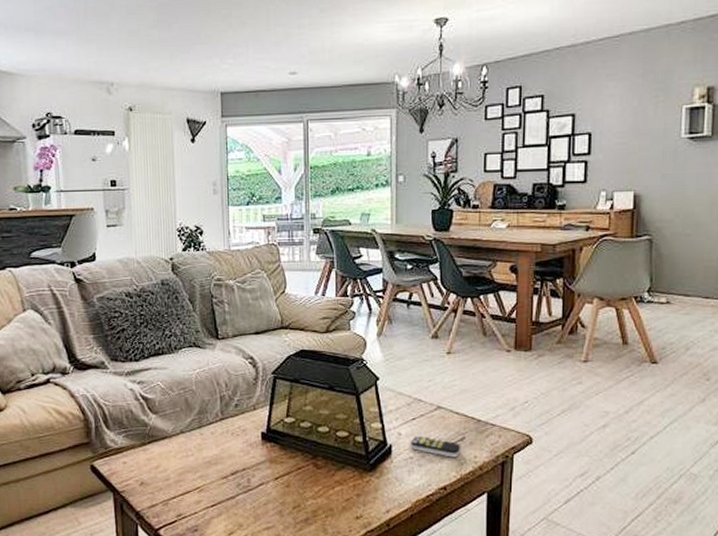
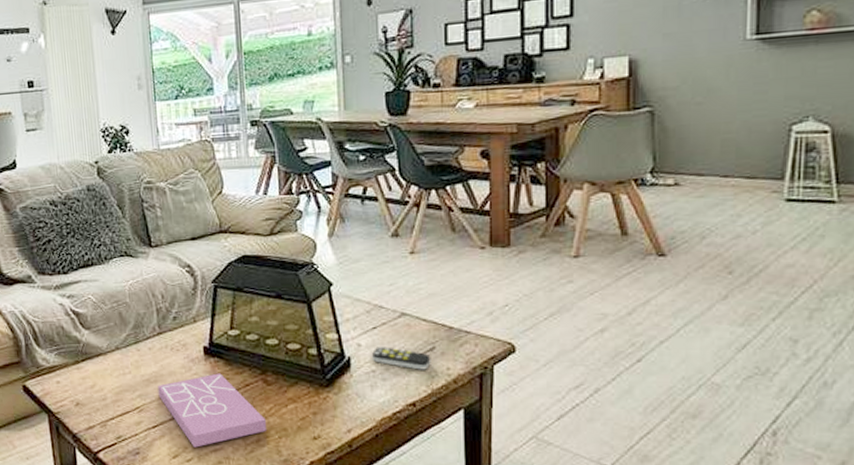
book: none [218,457,314,525] -> present [157,373,266,448]

